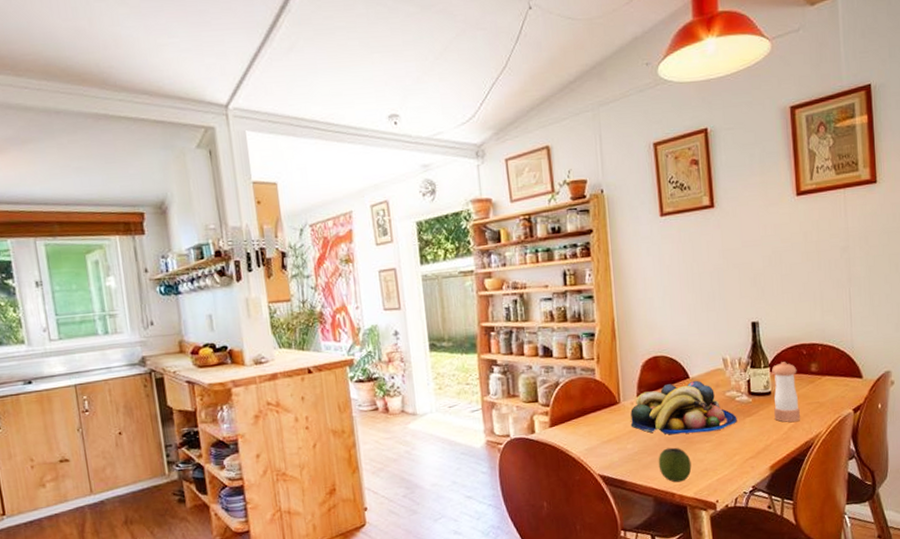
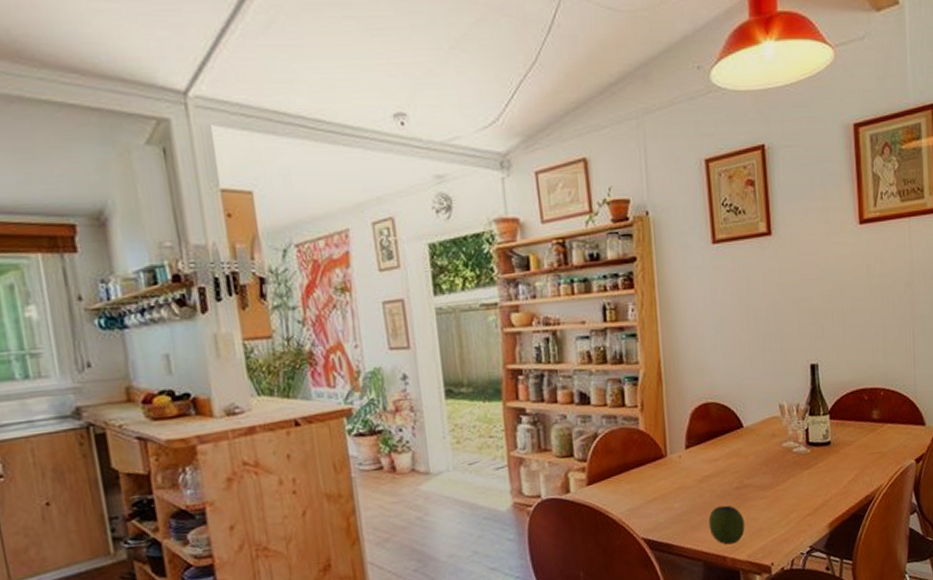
fruit bowl: present [630,380,737,435] -> none [678,429,794,492]
pepper shaker: present [772,362,800,422] -> none [831,408,861,475]

